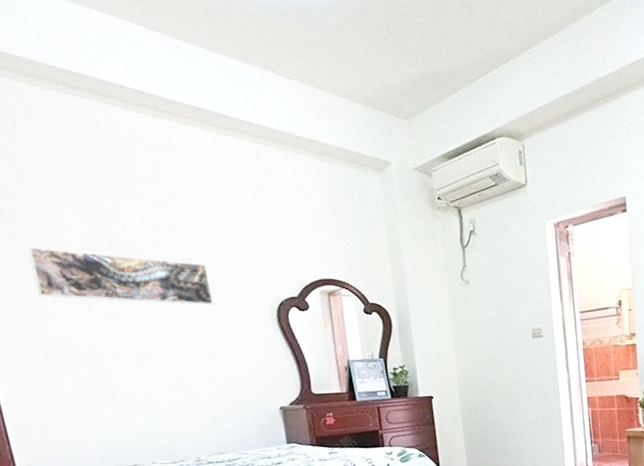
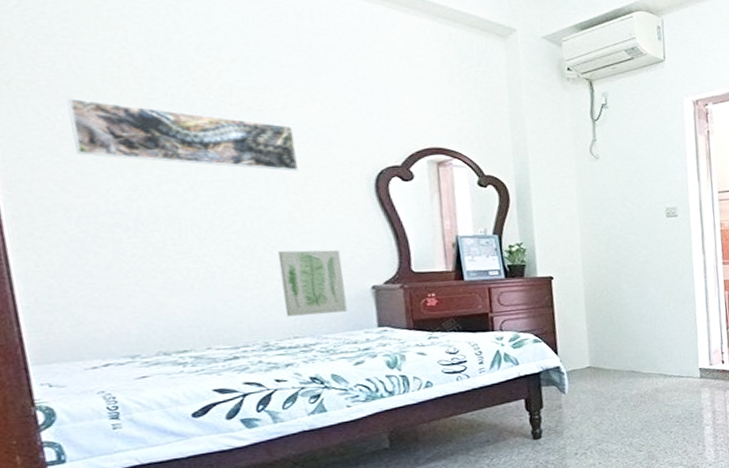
wall art: none [201,375,261,435] -> present [277,250,348,317]

